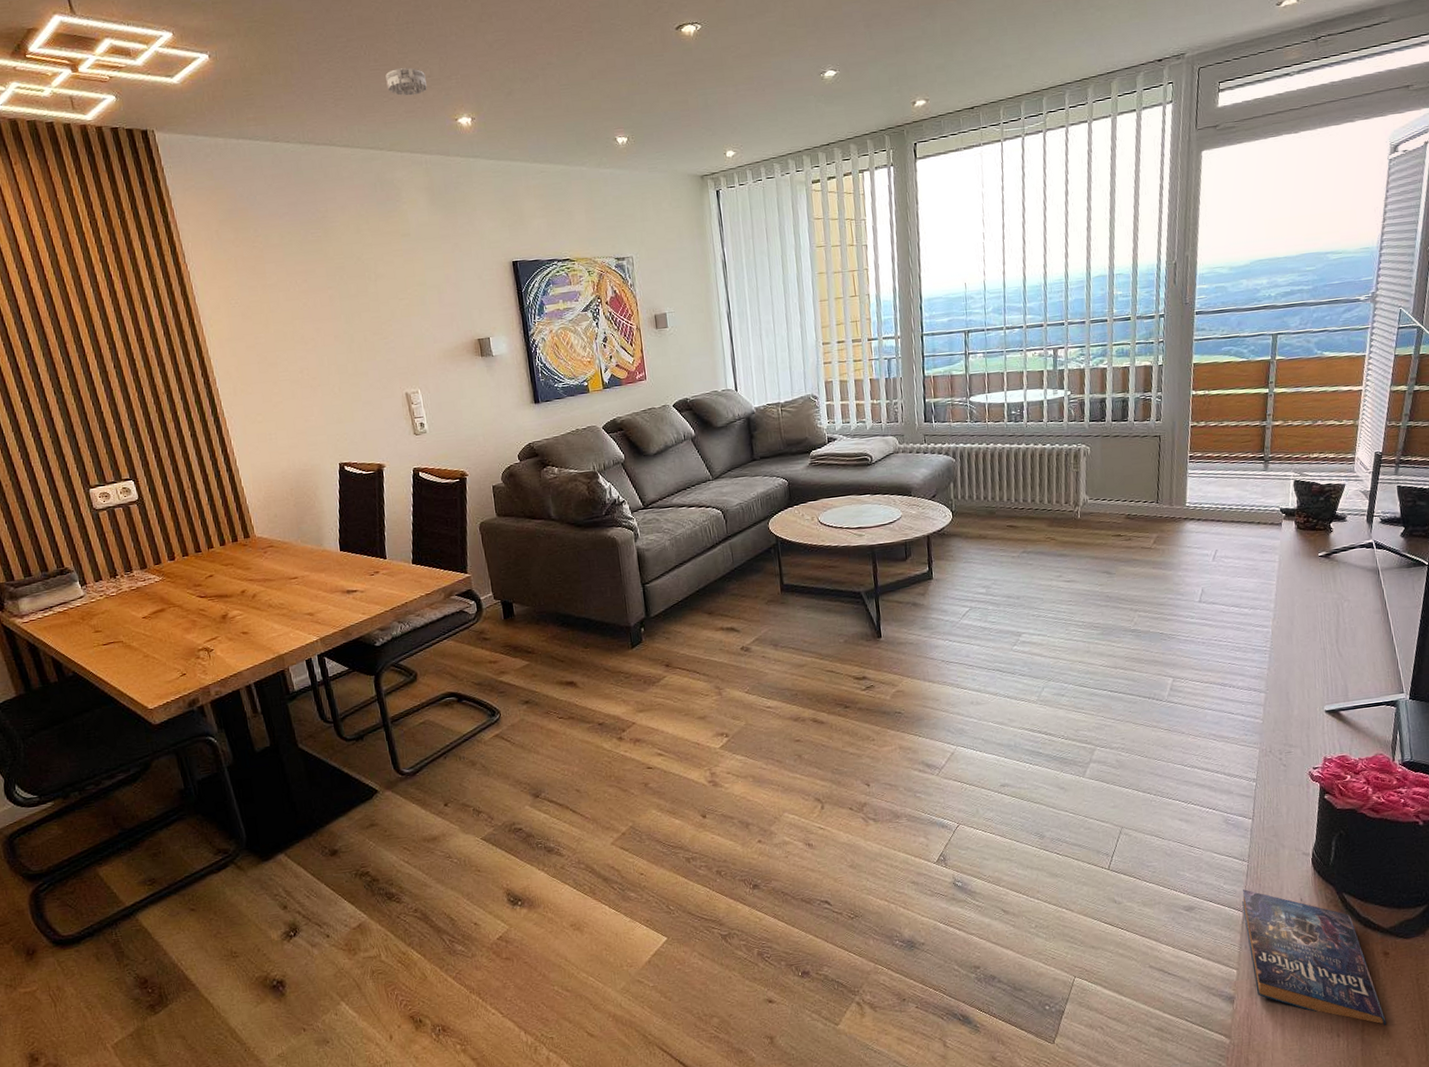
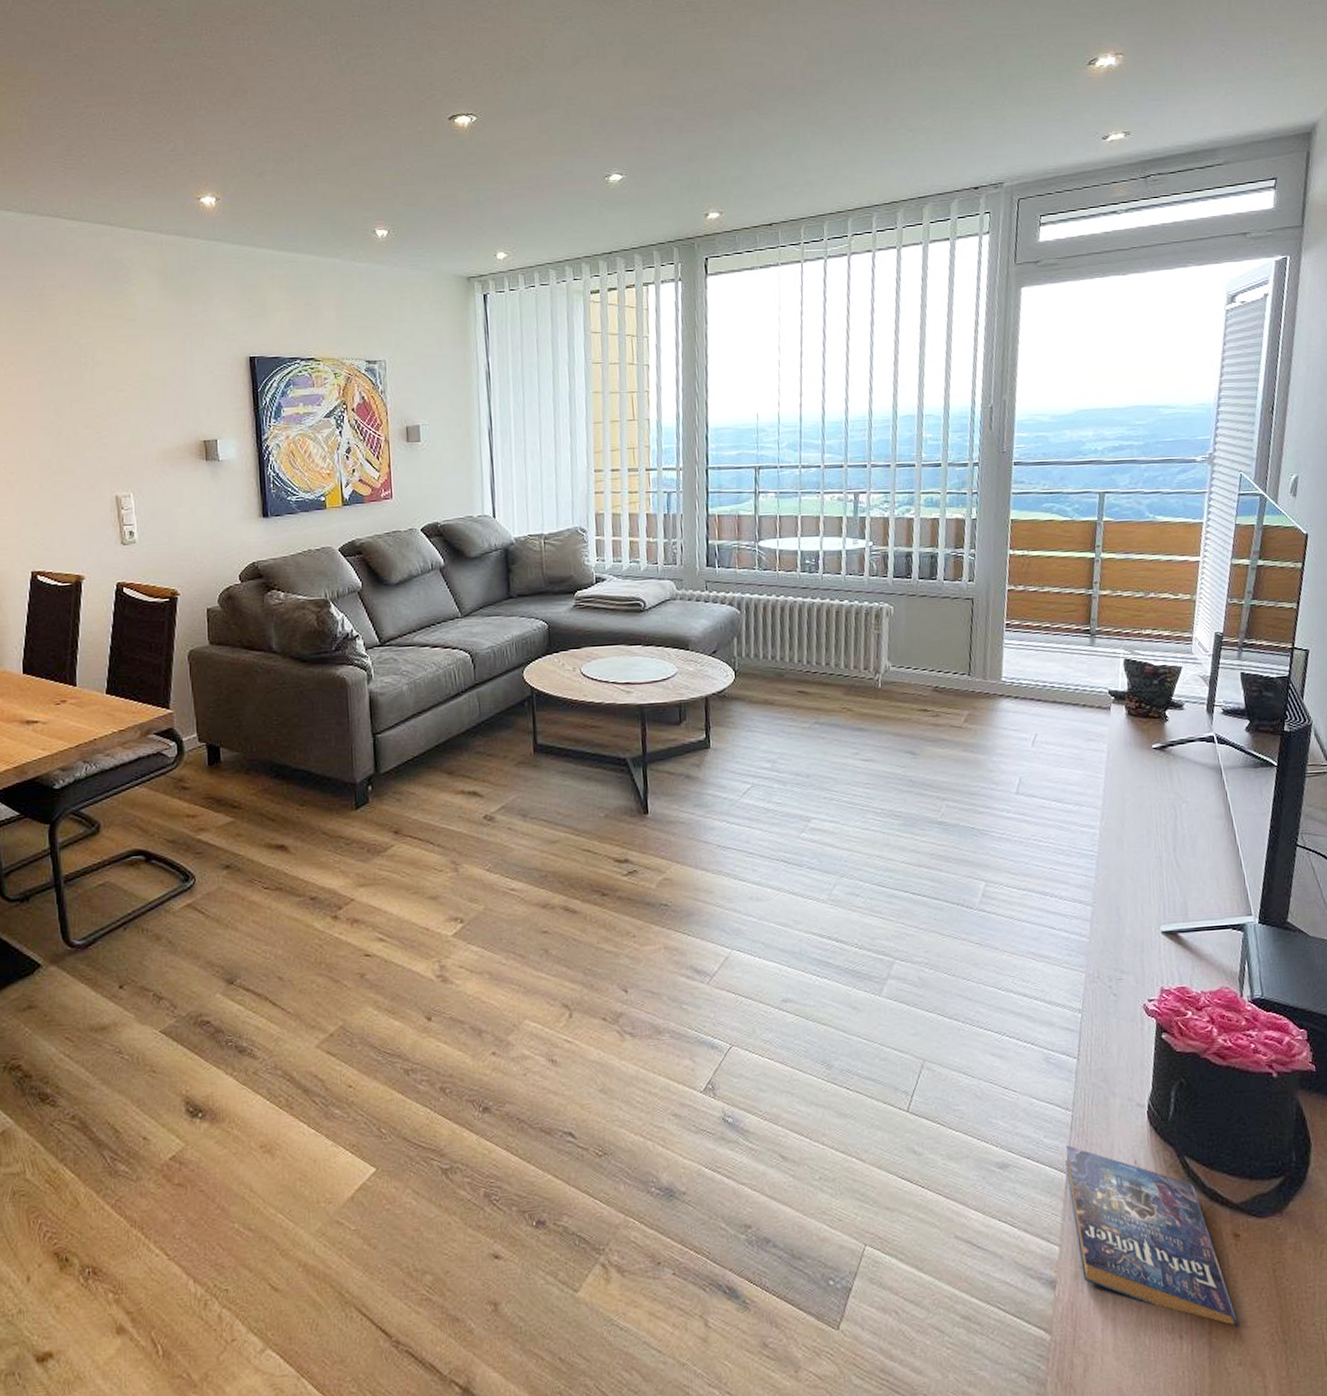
smoke detector: present [385,67,427,96] -> none [124,140,169,170]

